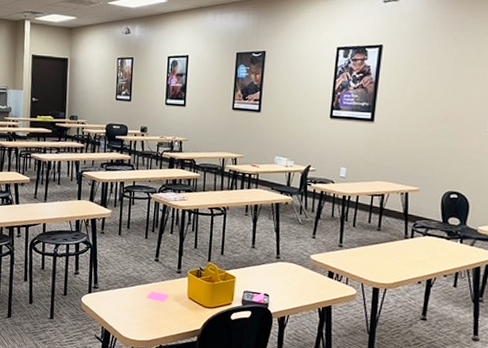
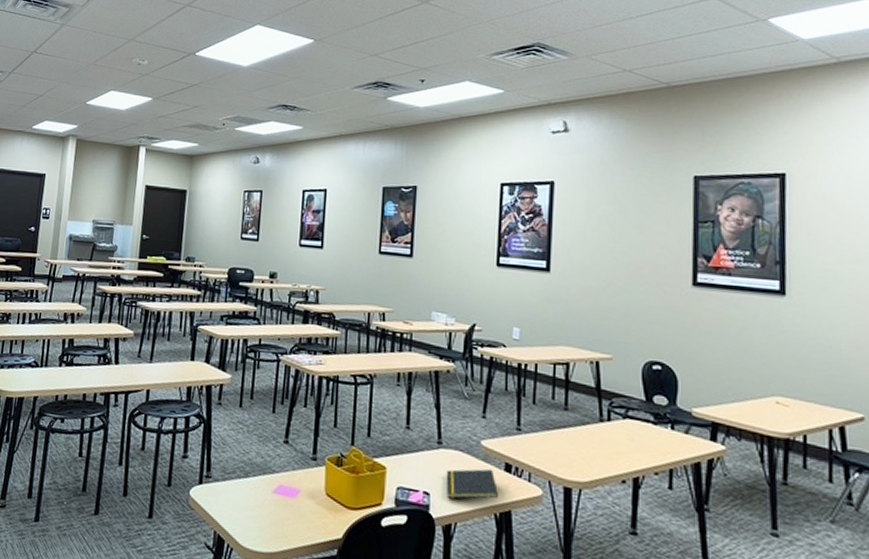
notepad: none [282,276,322,298] -> present [446,468,498,499]

